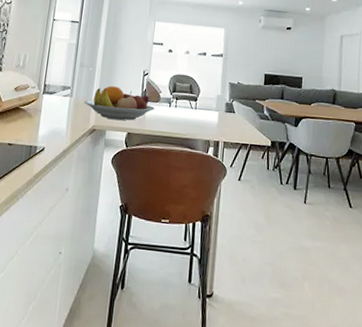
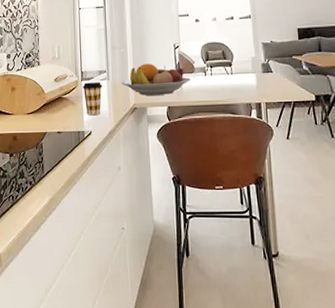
coffee cup: none [42,96,64,132] -> present [82,82,102,116]

